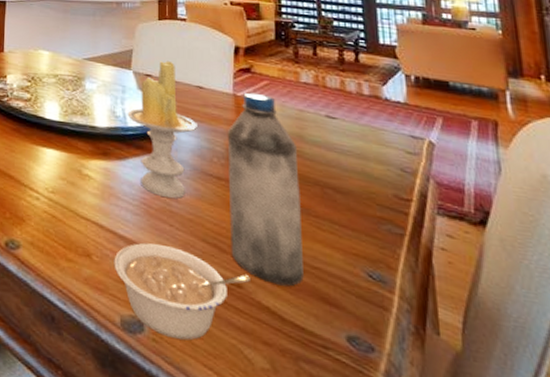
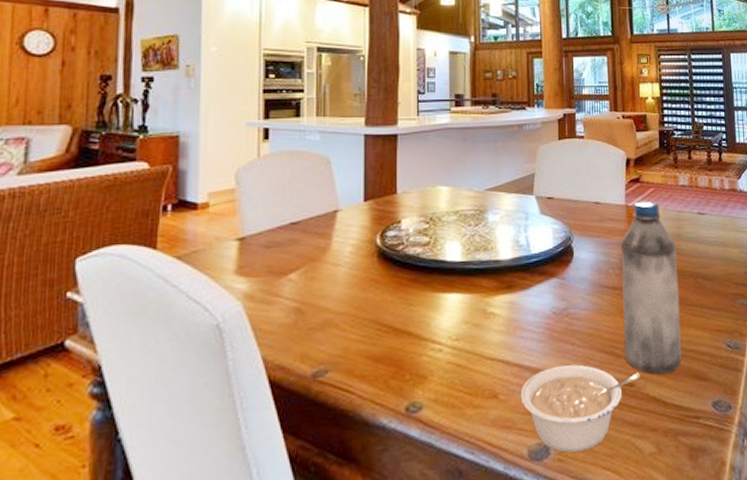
candle: present [127,60,197,198] -> none [530,180,595,318]

